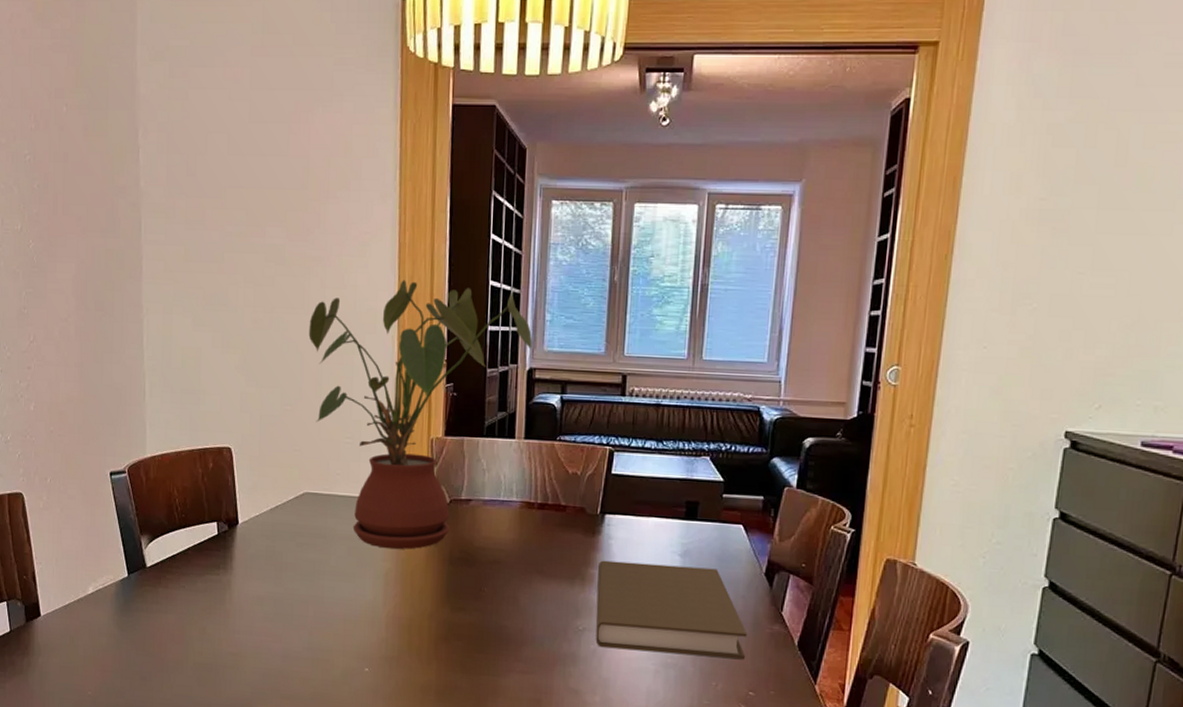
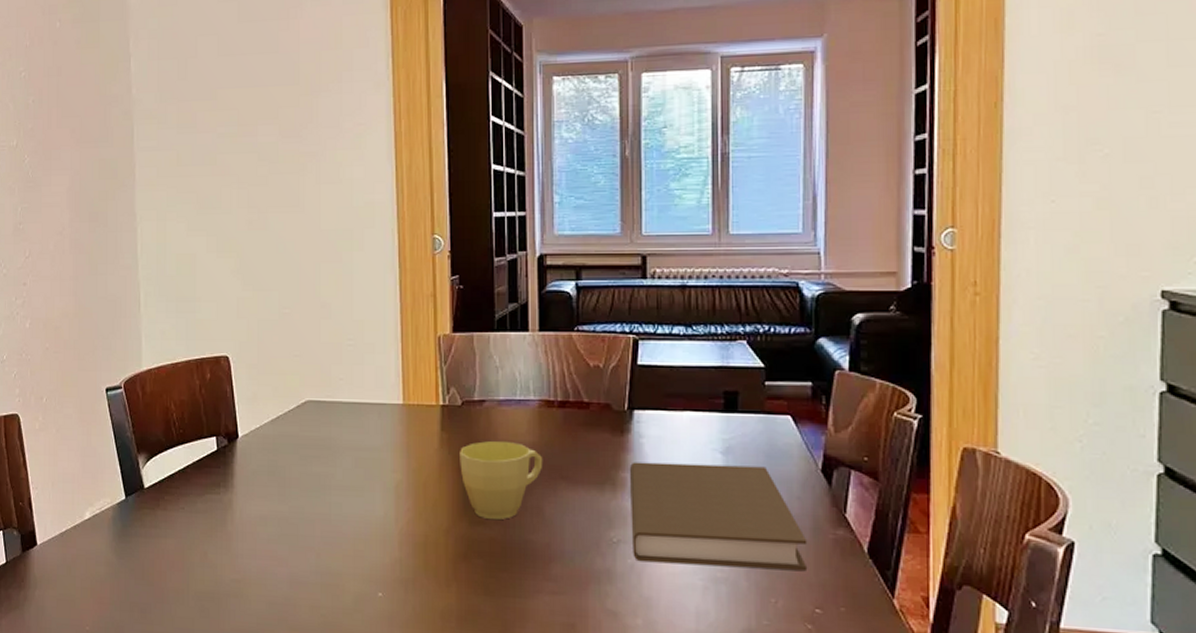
house plant: present [308,280,533,549] -> none [305,169,542,459]
cup: none [445,536,522,607] -> present [460,440,543,519]

